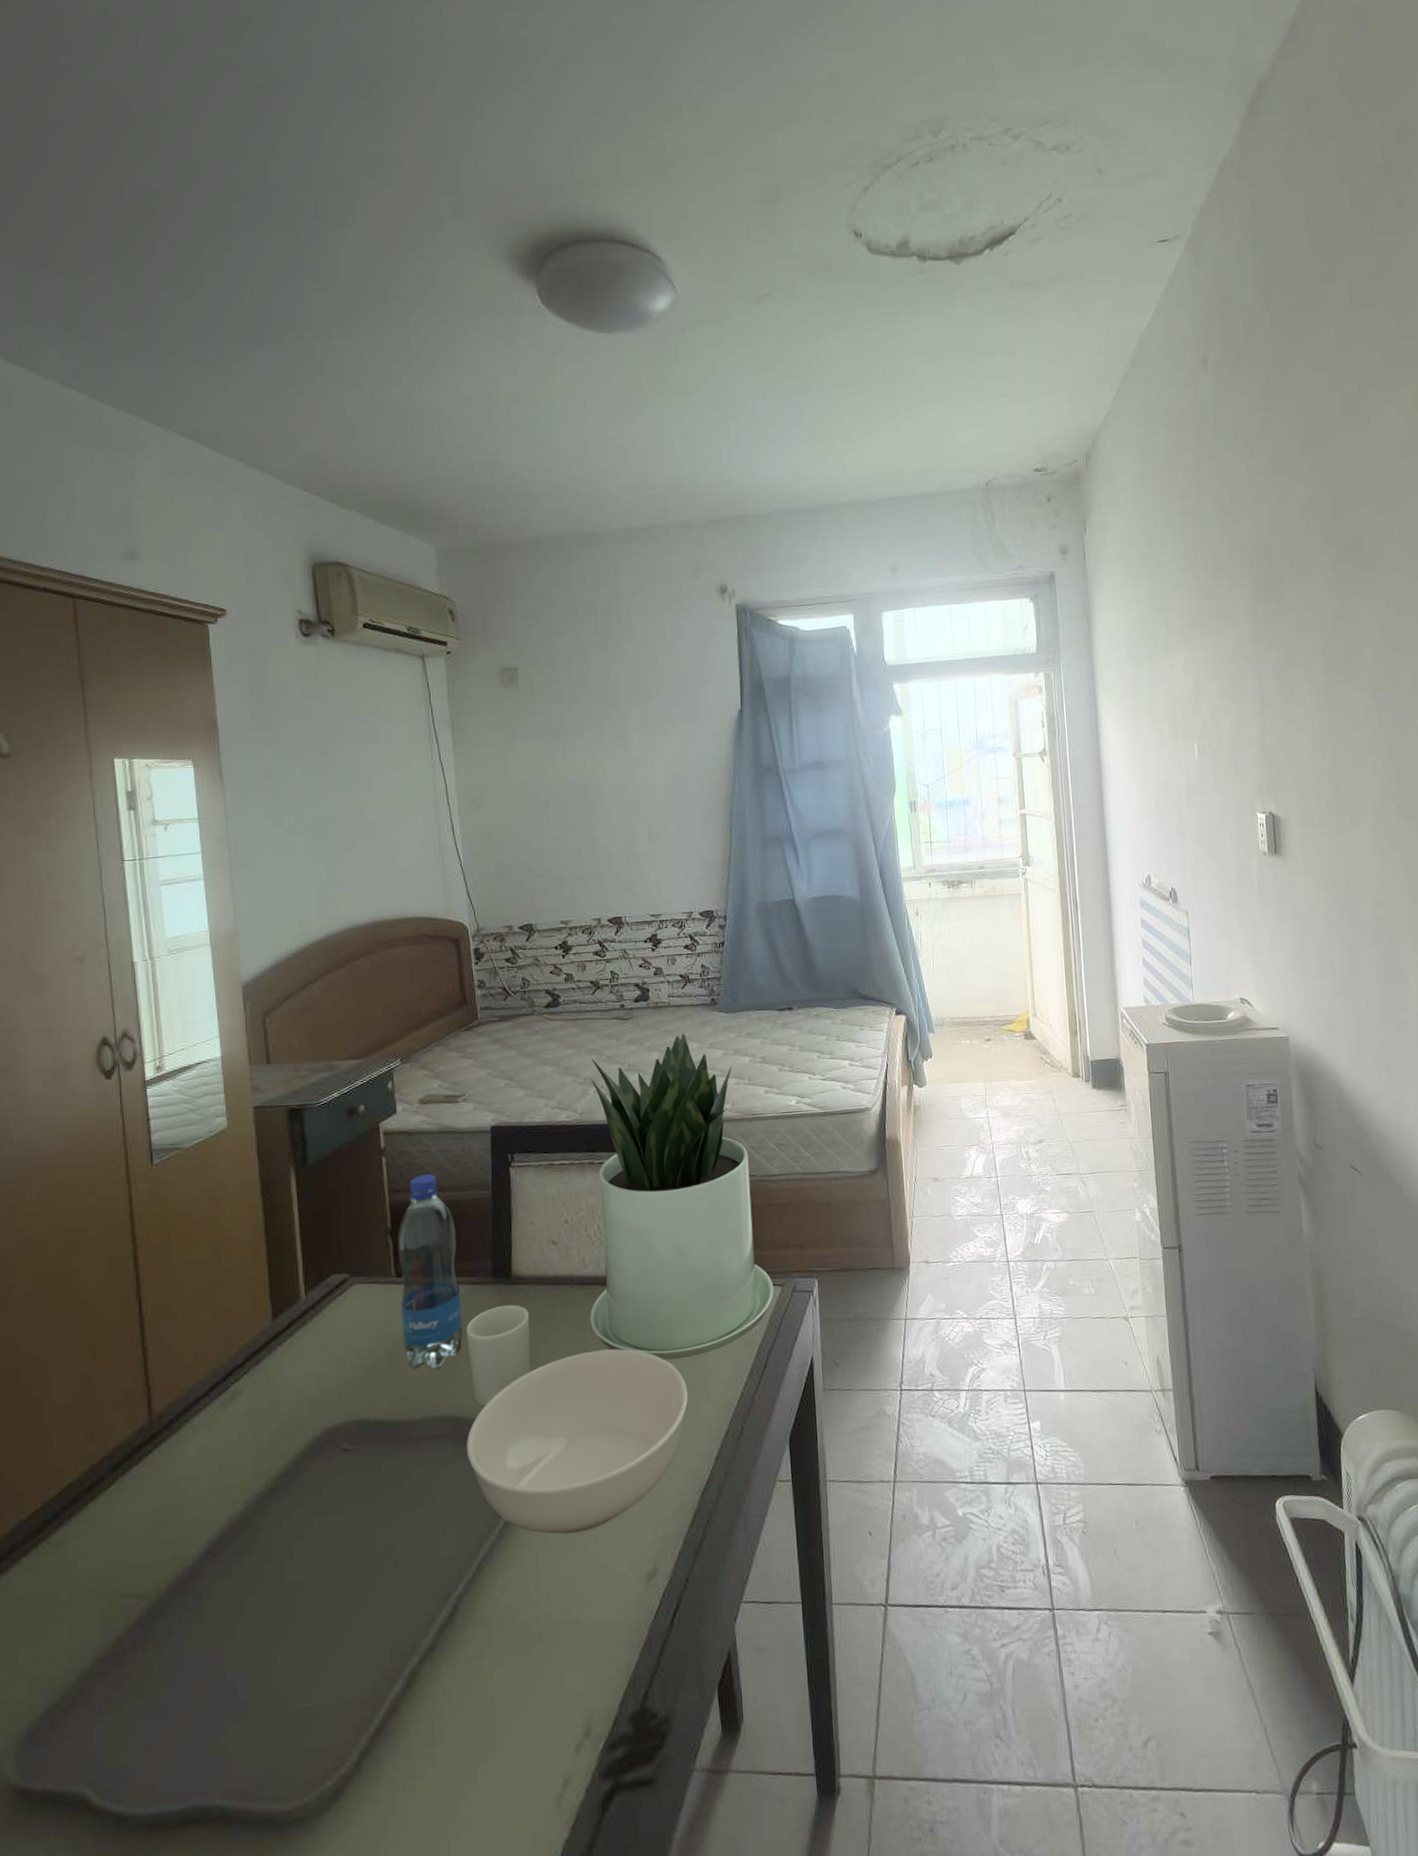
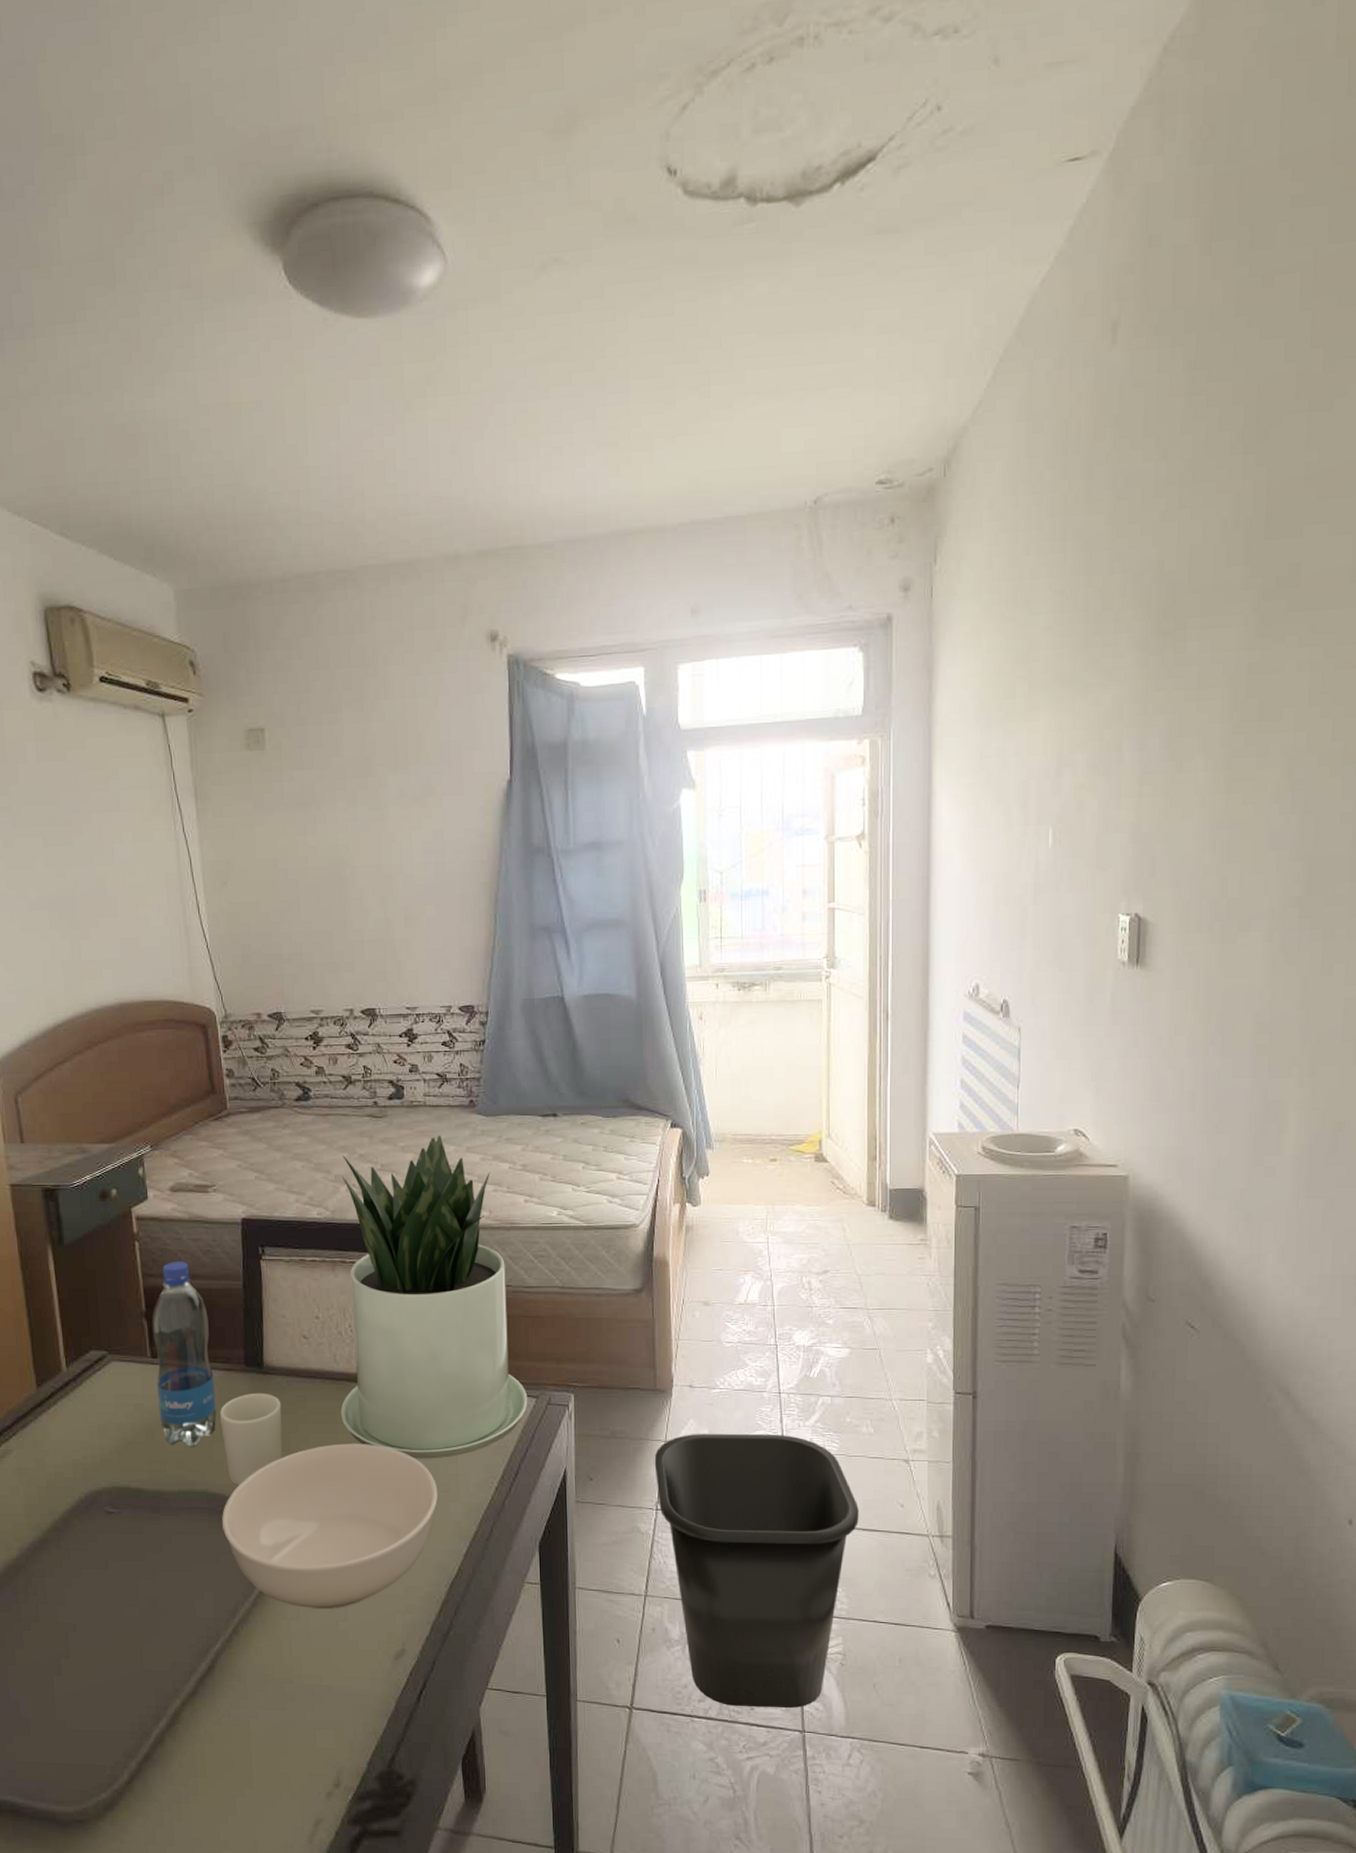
waste bin: none [896,1302,1088,1591] -> present [654,1434,859,1709]

